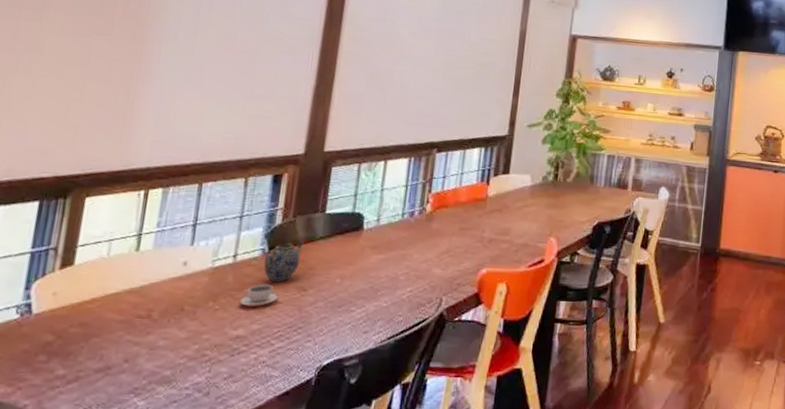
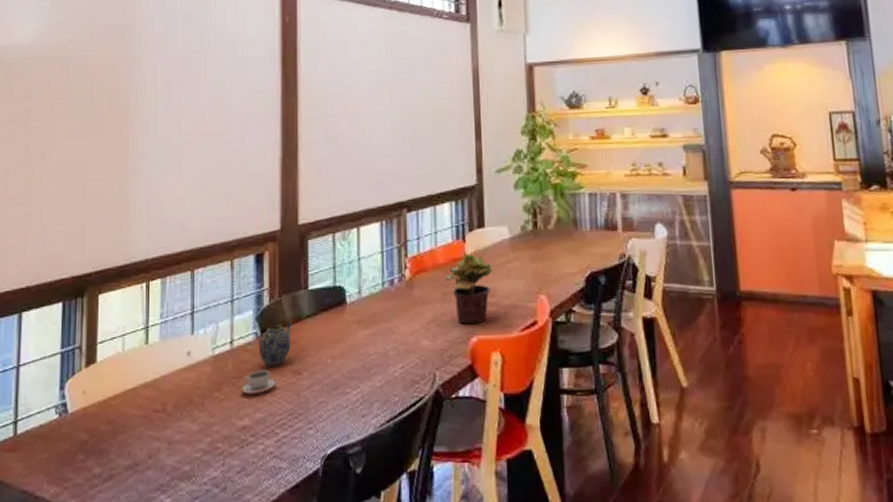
potted plant: none [464,196,512,258] -> present [445,254,493,325]

